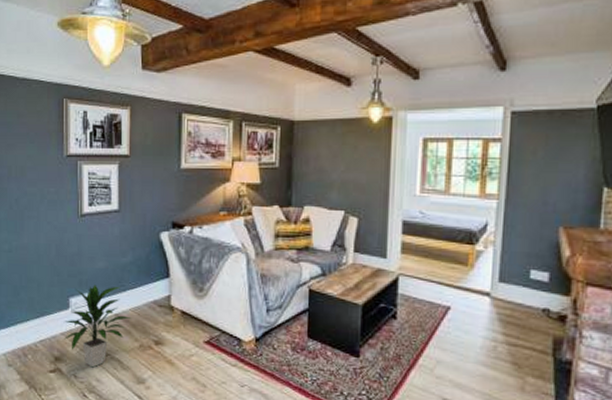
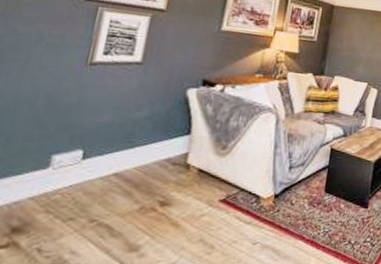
indoor plant: present [63,284,132,368] -> none [31,140,136,238]

